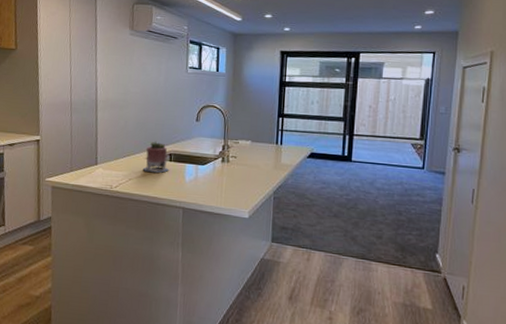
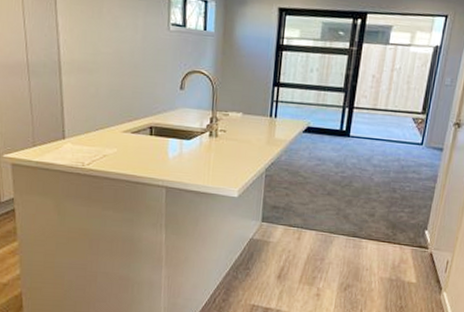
succulent planter: present [142,141,168,173] -> none [119,112,149,149]

